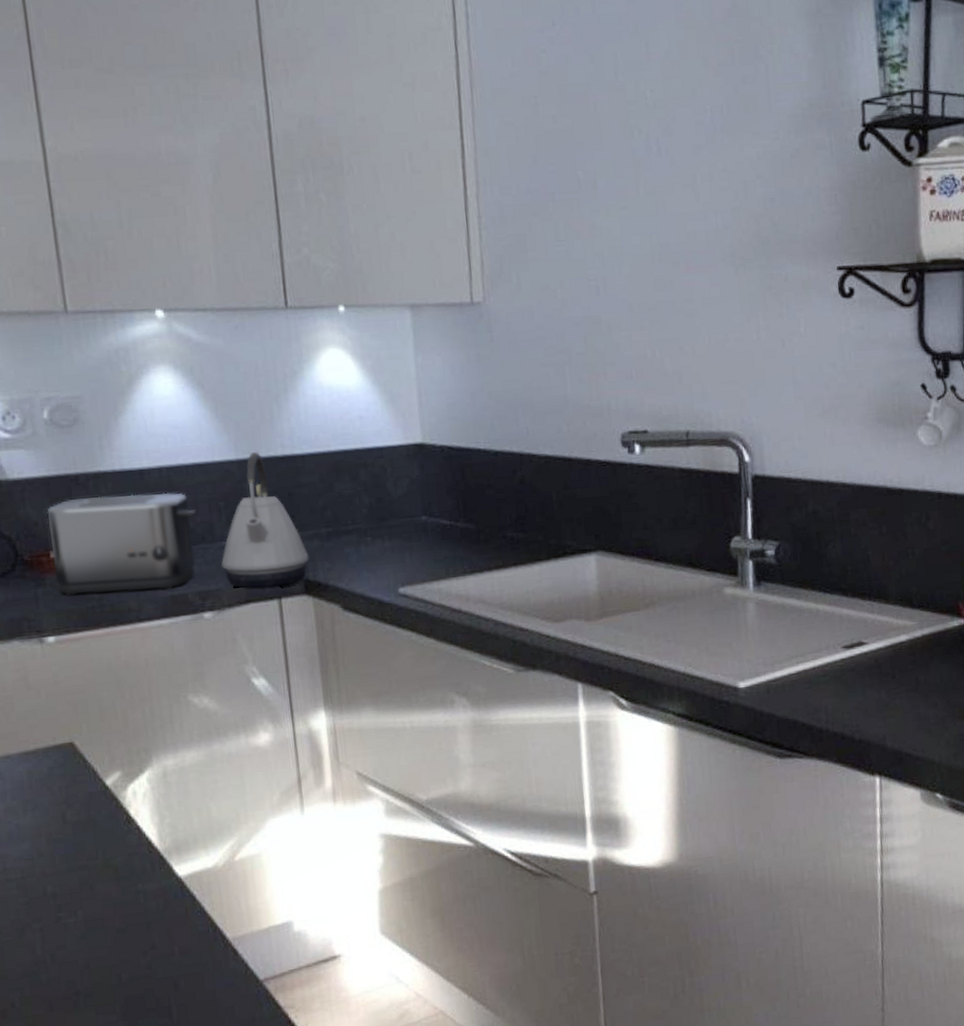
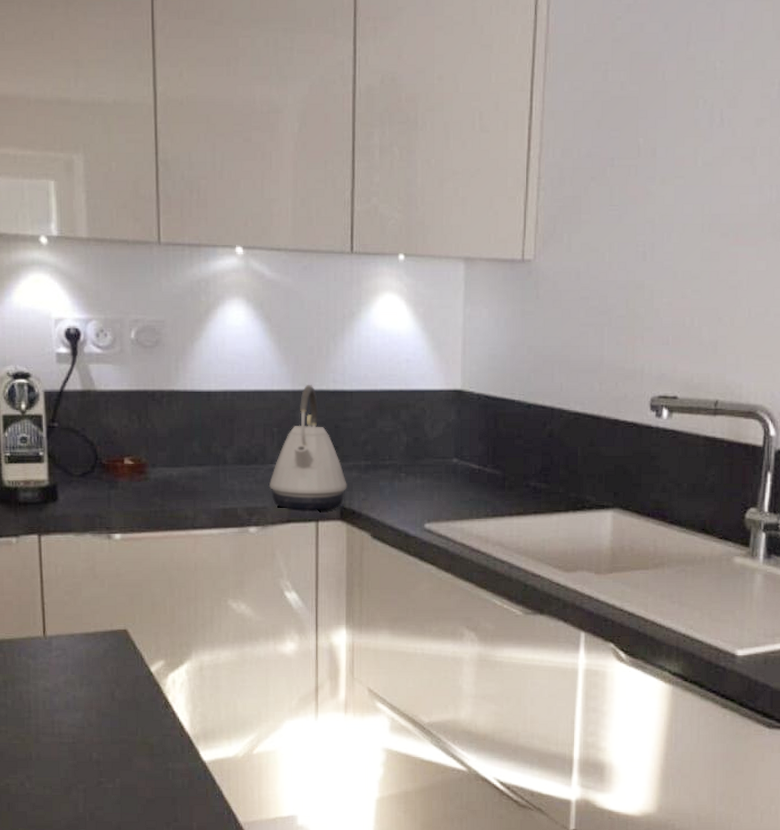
toaster: present [46,492,197,596] -> none [125,412,252,502]

